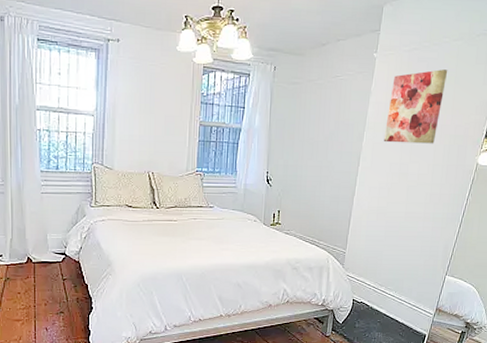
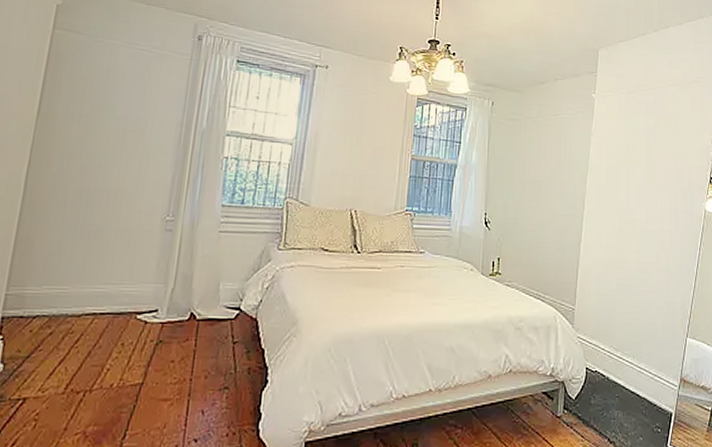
wall art: present [383,69,448,144] -> none [608,113,666,188]

